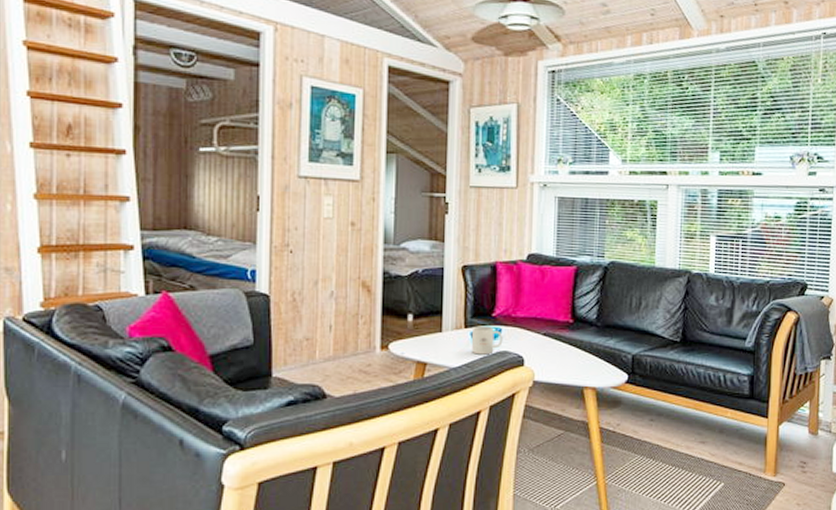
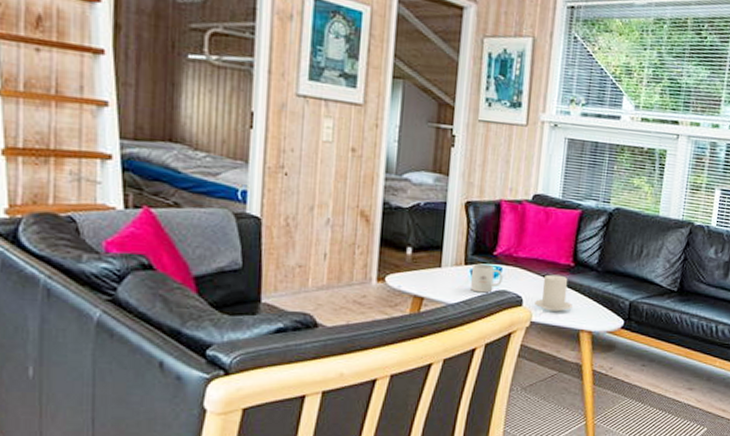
candle: none [536,332,574,369] -> present [535,274,573,312]

